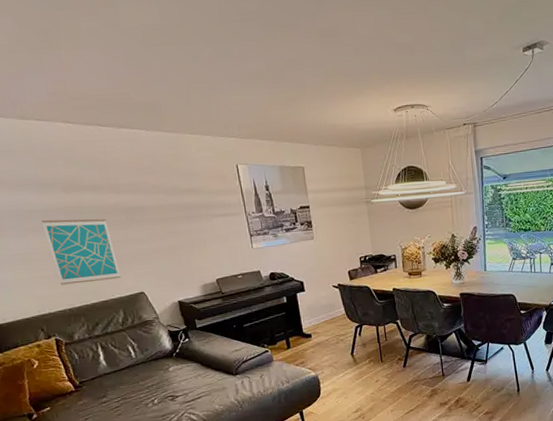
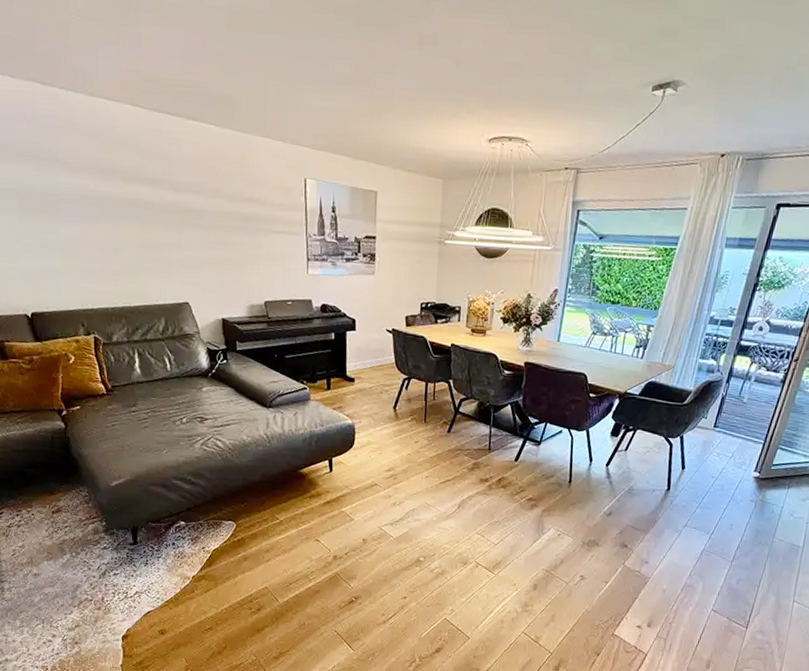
wall art: present [41,219,121,285] -> none [96,208,167,284]

